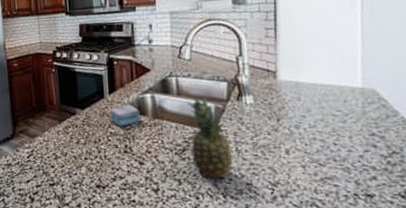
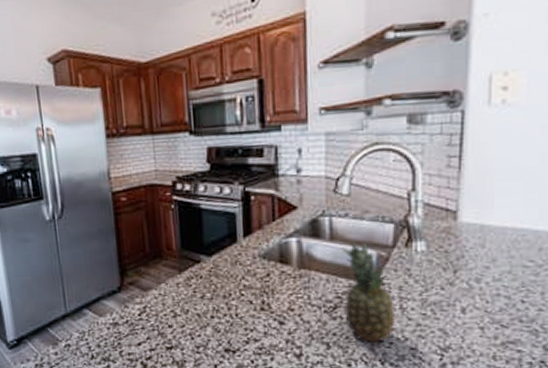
sponge: present [110,104,141,127] -> none [244,251,283,278]

